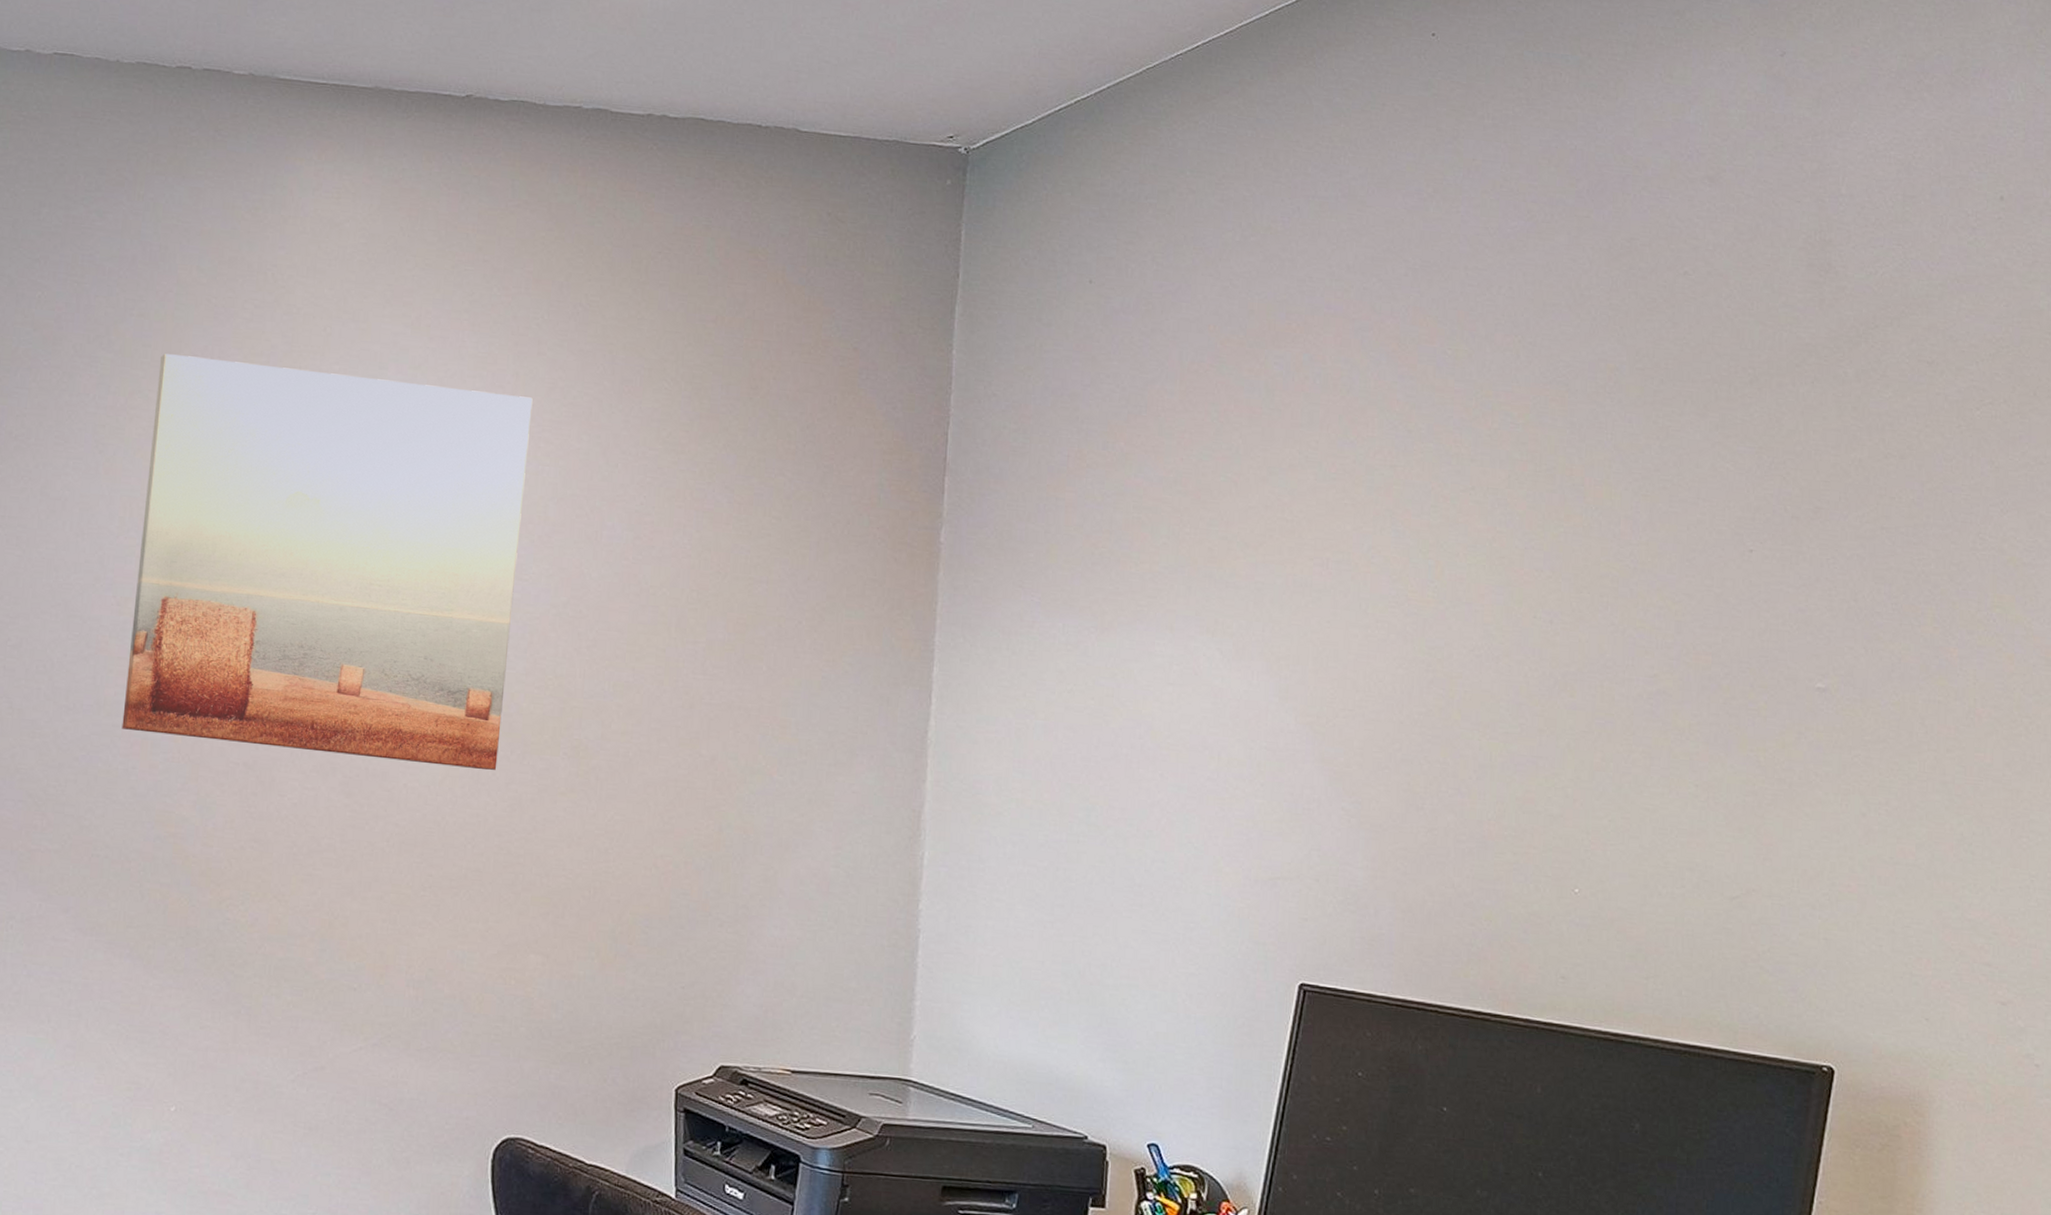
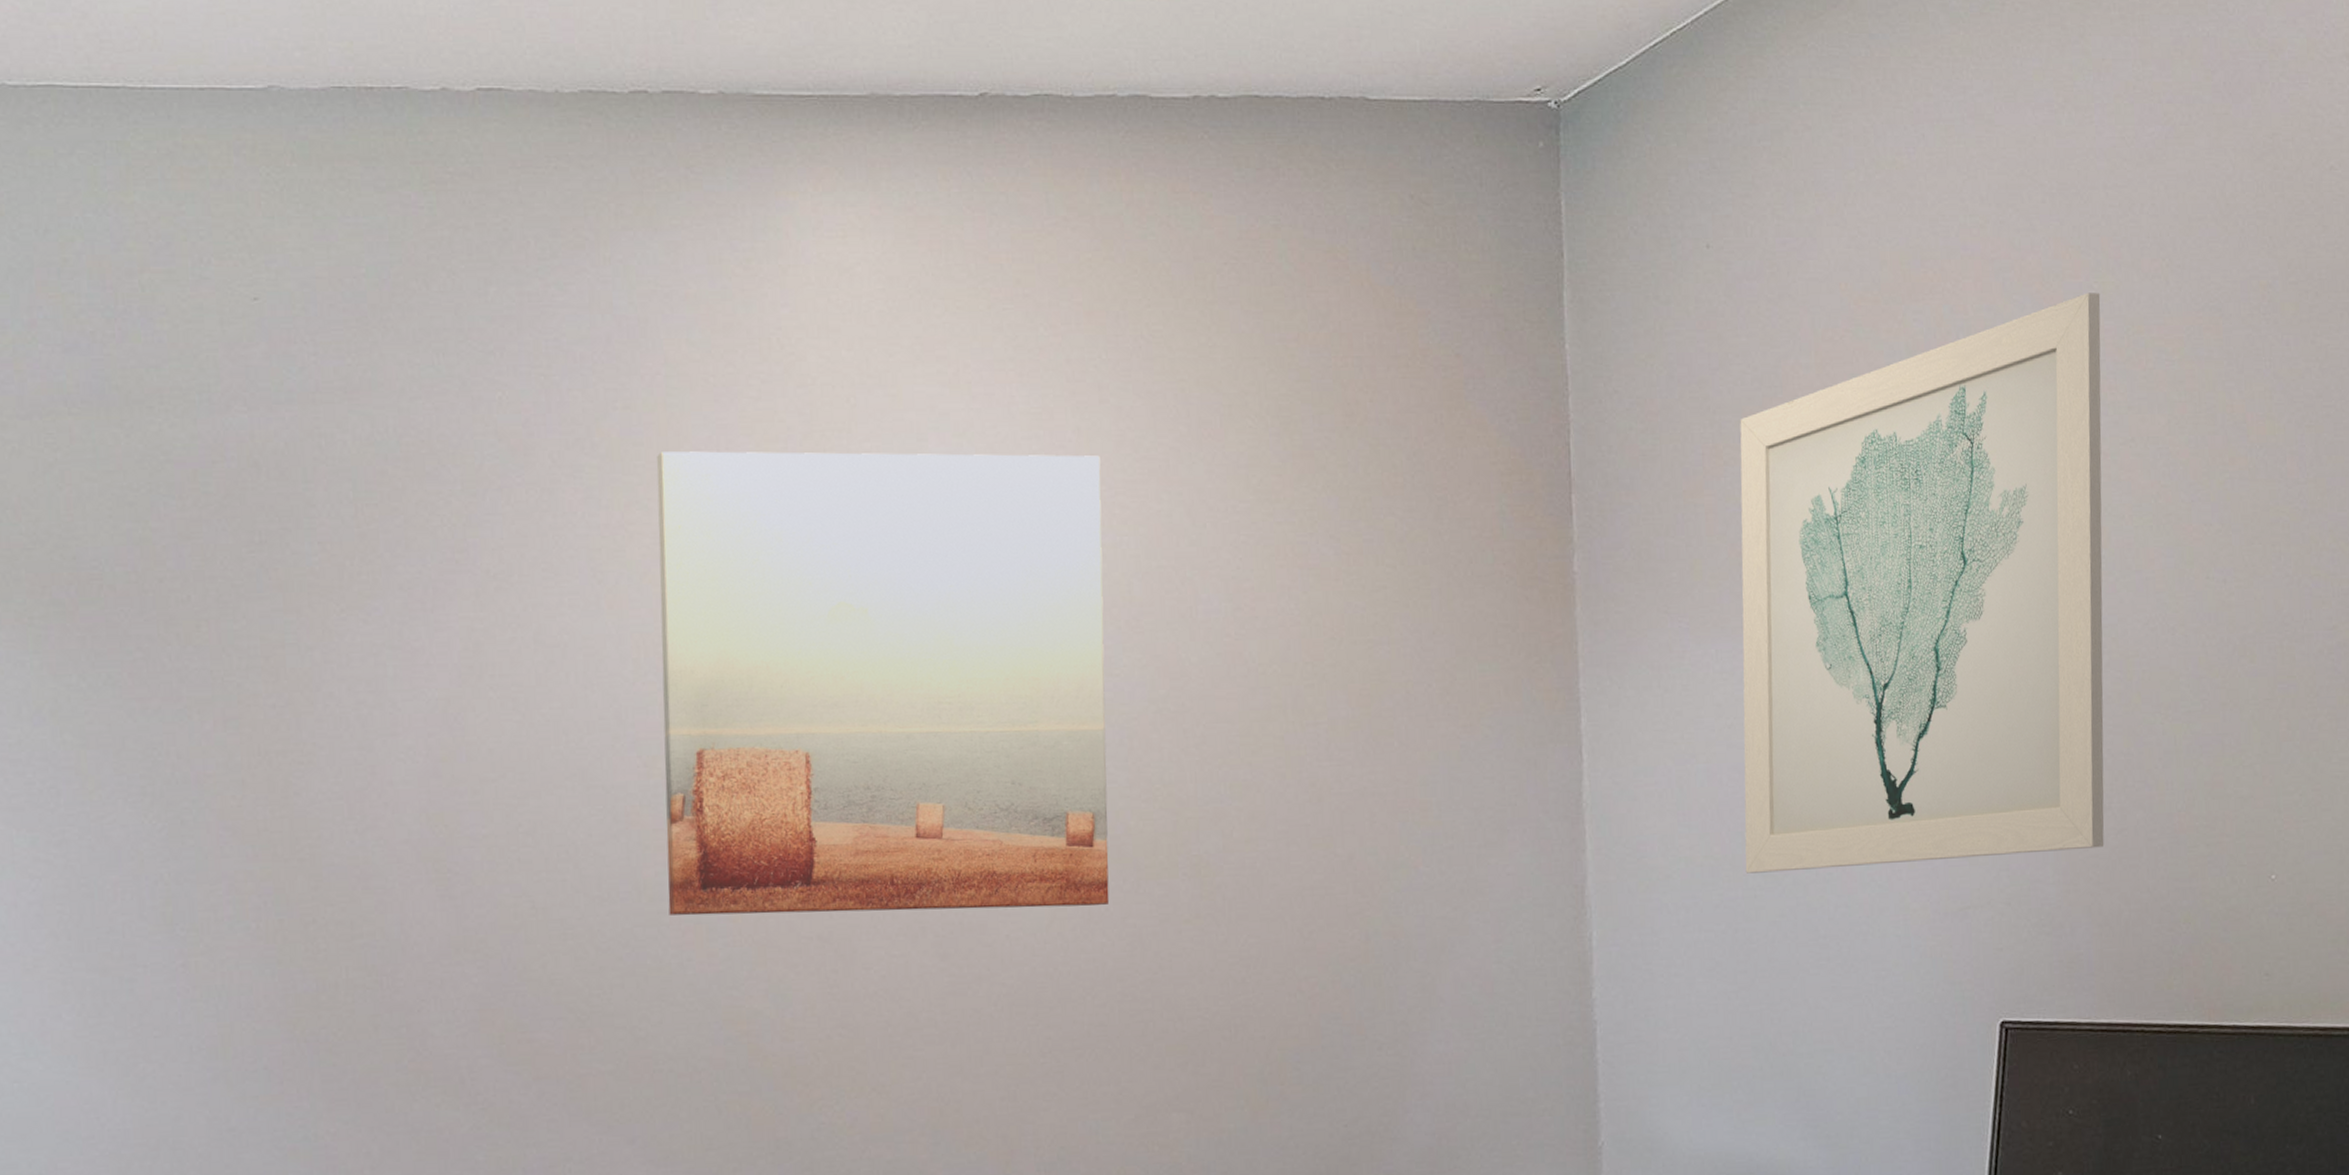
wall art: none [1071,357,1453,842] -> present [1740,292,2104,874]

